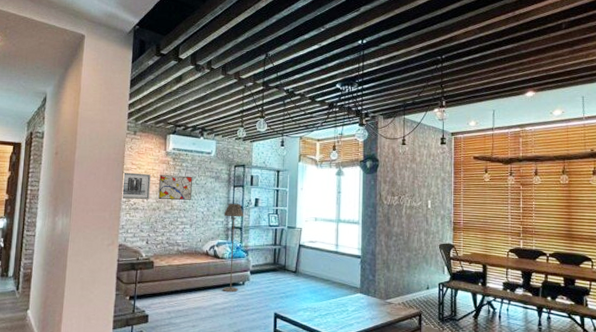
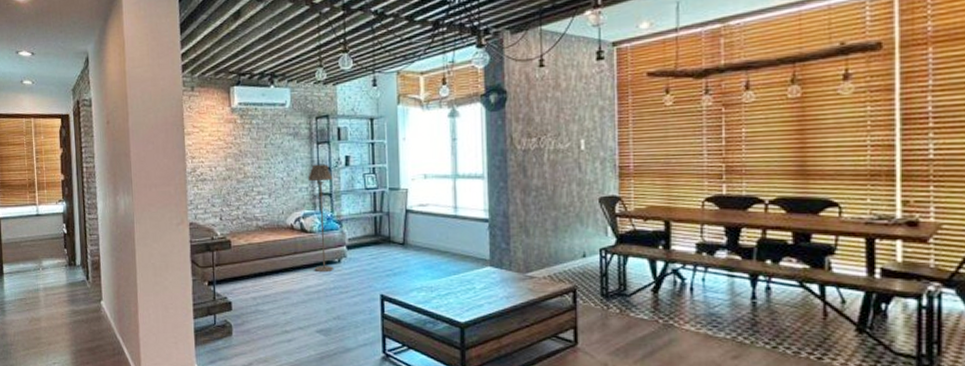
wall art: present [122,172,151,200] -> none [183,137,218,169]
wall art: present [158,175,192,200] -> none [226,135,267,167]

